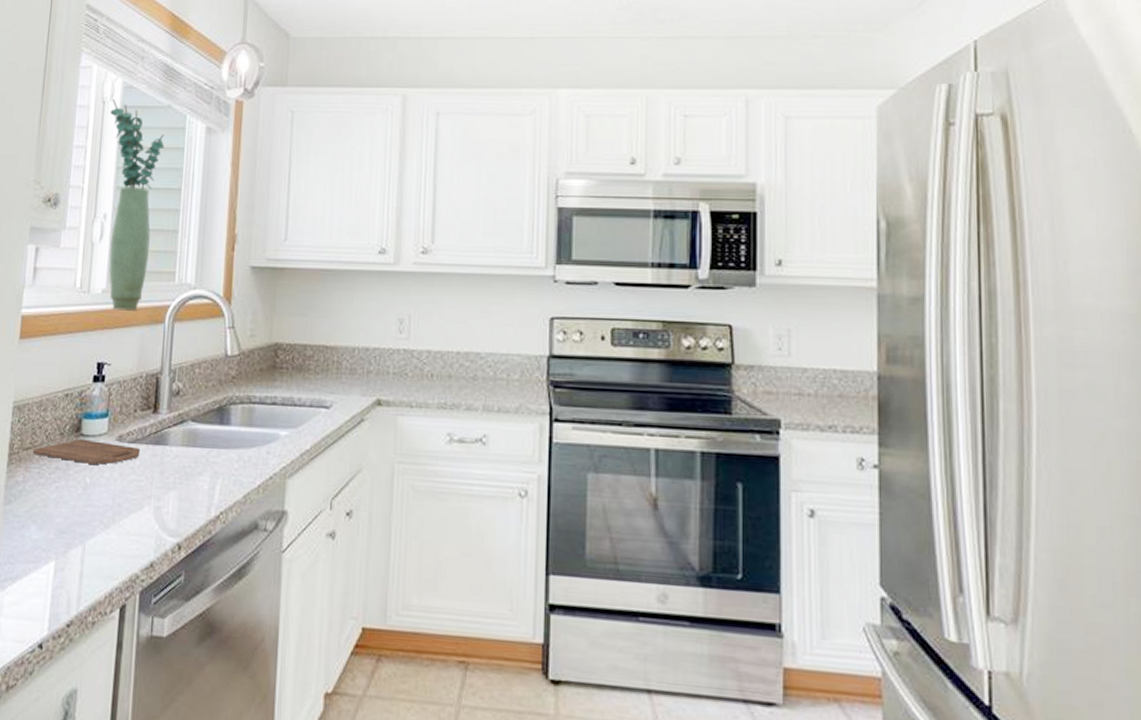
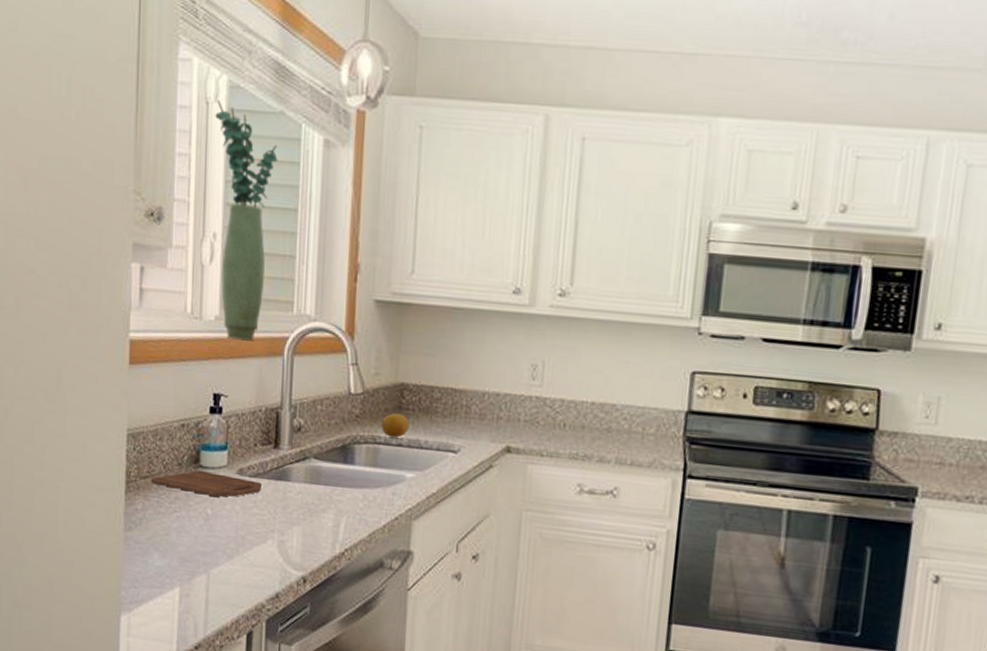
fruit: none [256,373,284,397] -> present [381,413,410,438]

